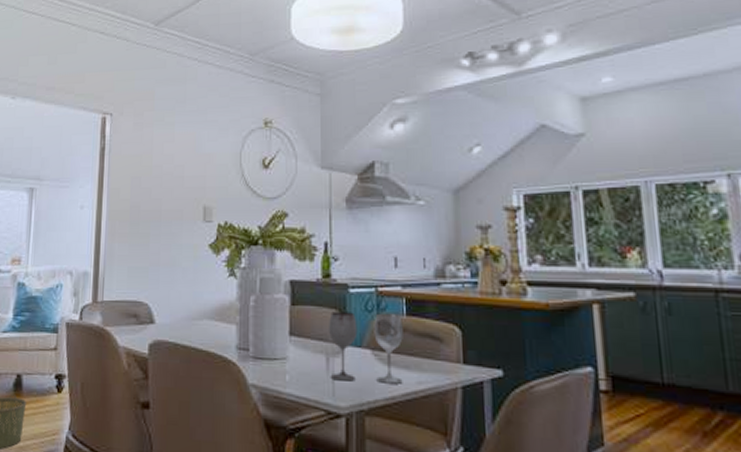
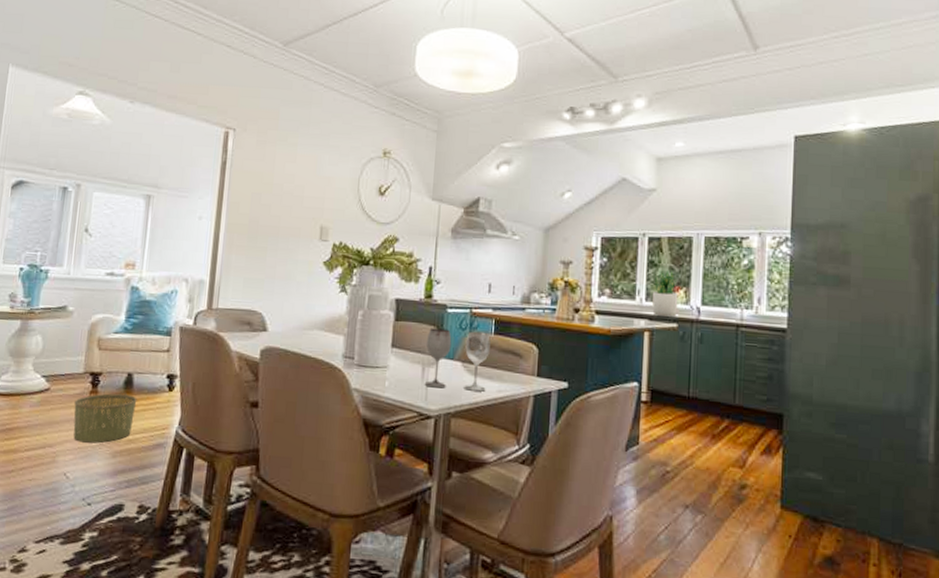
planter: none [596,228,633,284] -> present [652,271,678,317]

